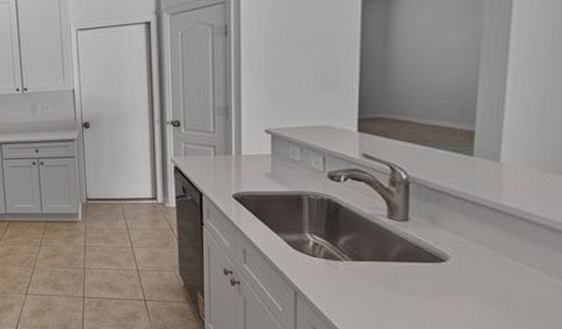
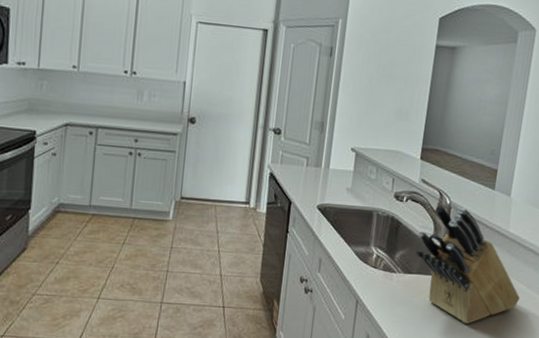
knife block: none [365,181,530,317] -> present [416,206,520,325]

